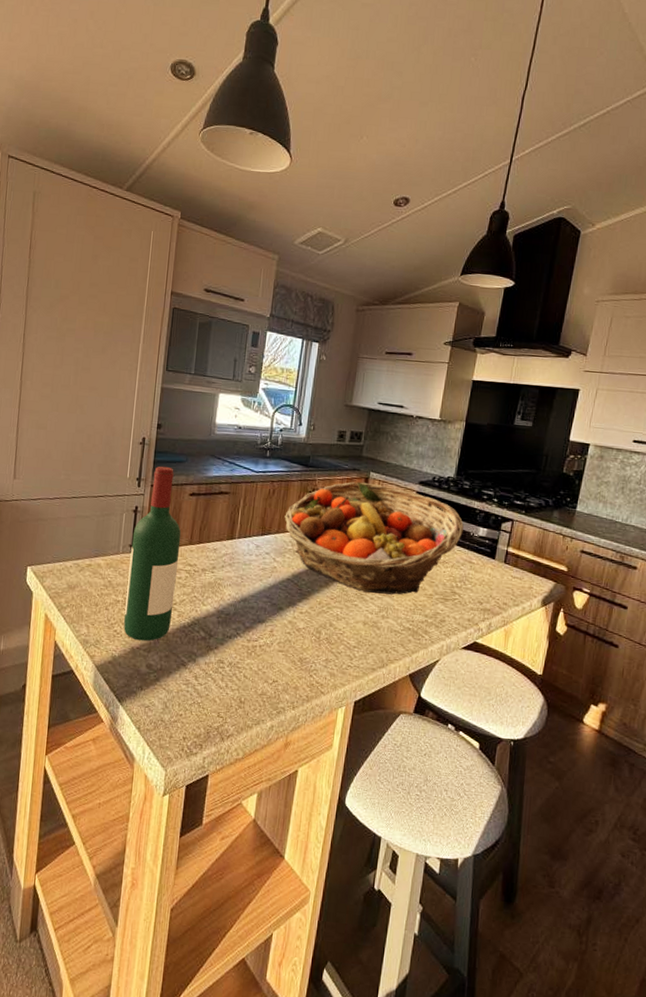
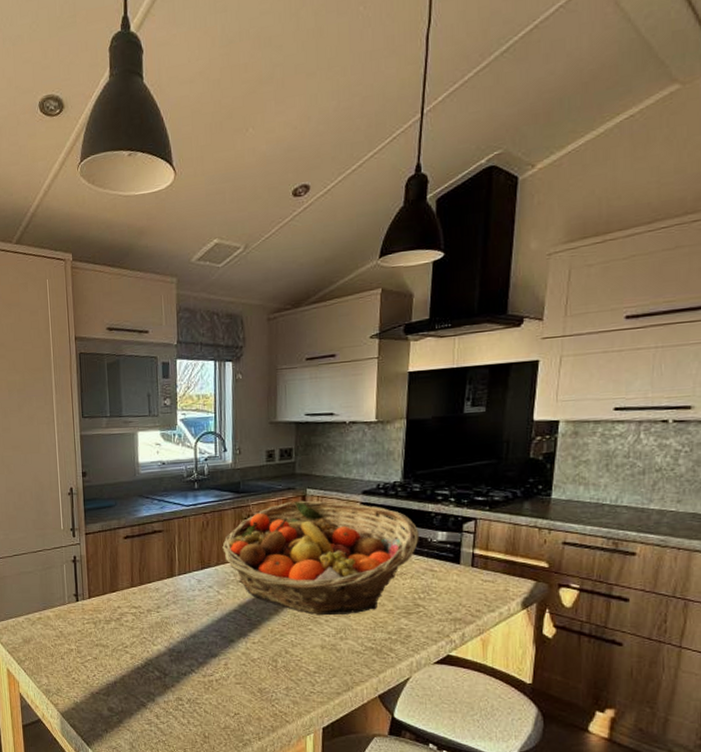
wine bottle: present [124,466,181,642] -> none [75,513,125,686]

